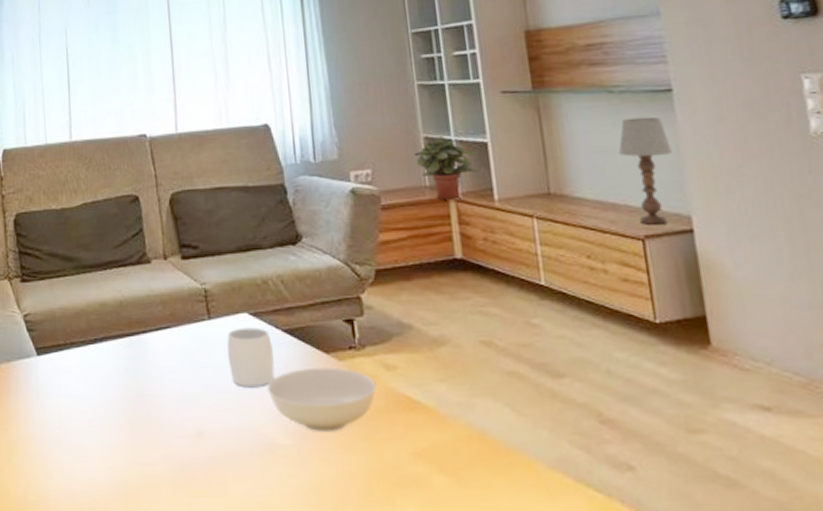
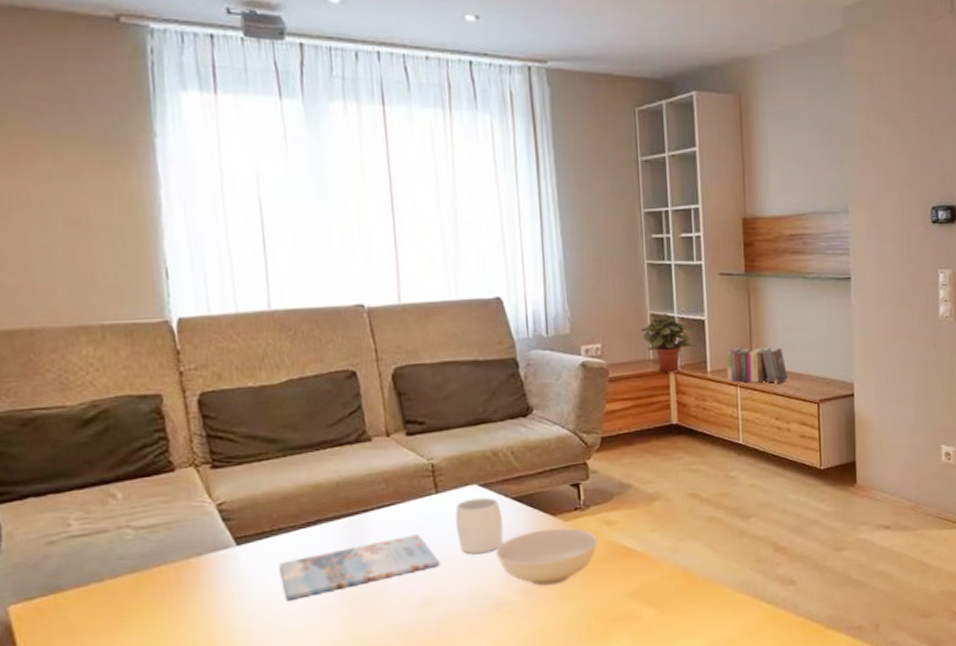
magazine: none [70,360,212,415] -> present [279,534,440,601]
books: none [516,171,598,216] -> present [726,346,787,384]
table lamp: present [618,117,673,225] -> none [806,300,846,391]

